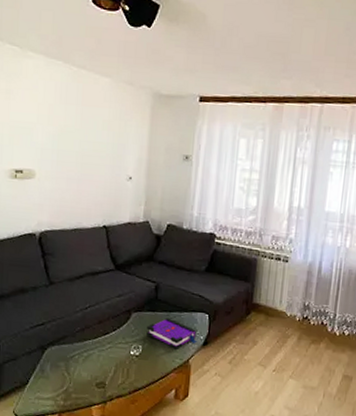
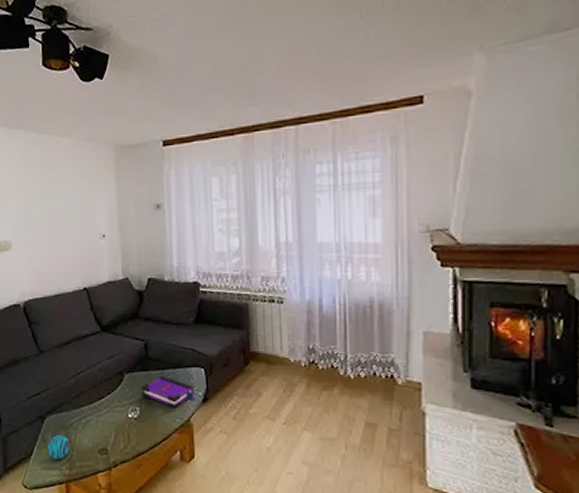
decorative ball: none [44,366,68,390] -> present [47,435,70,459]

